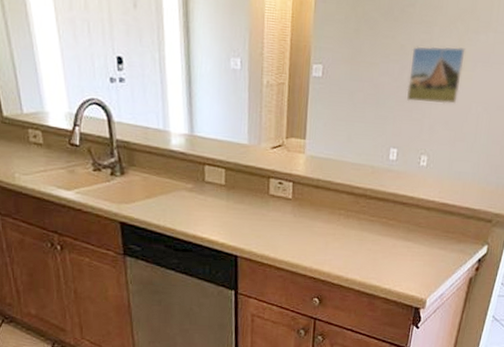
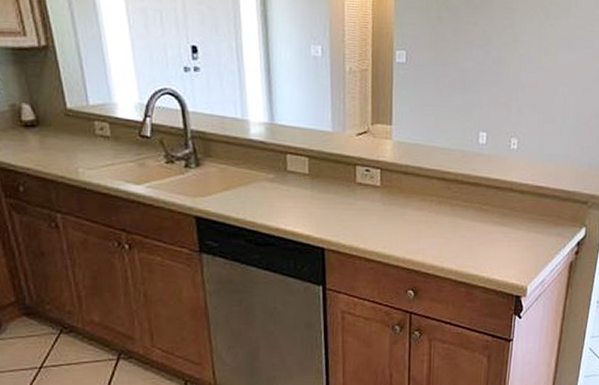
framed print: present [407,46,466,104] -> none [492,31,547,87]

